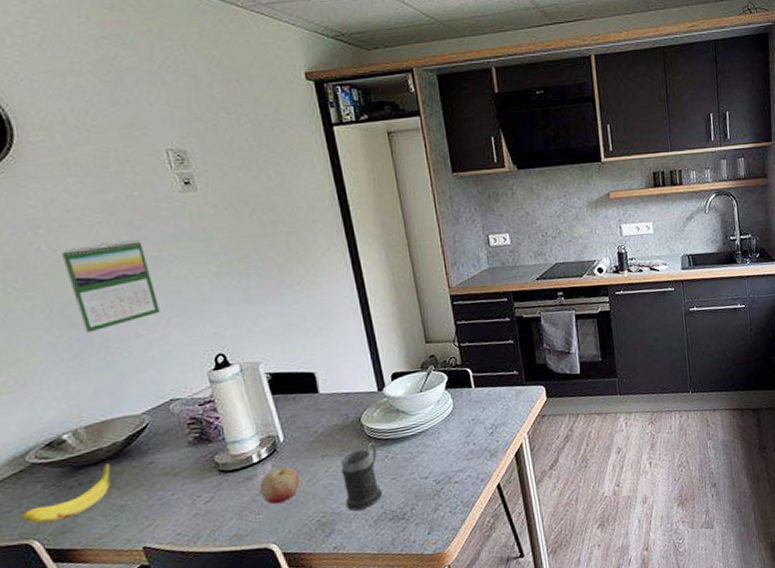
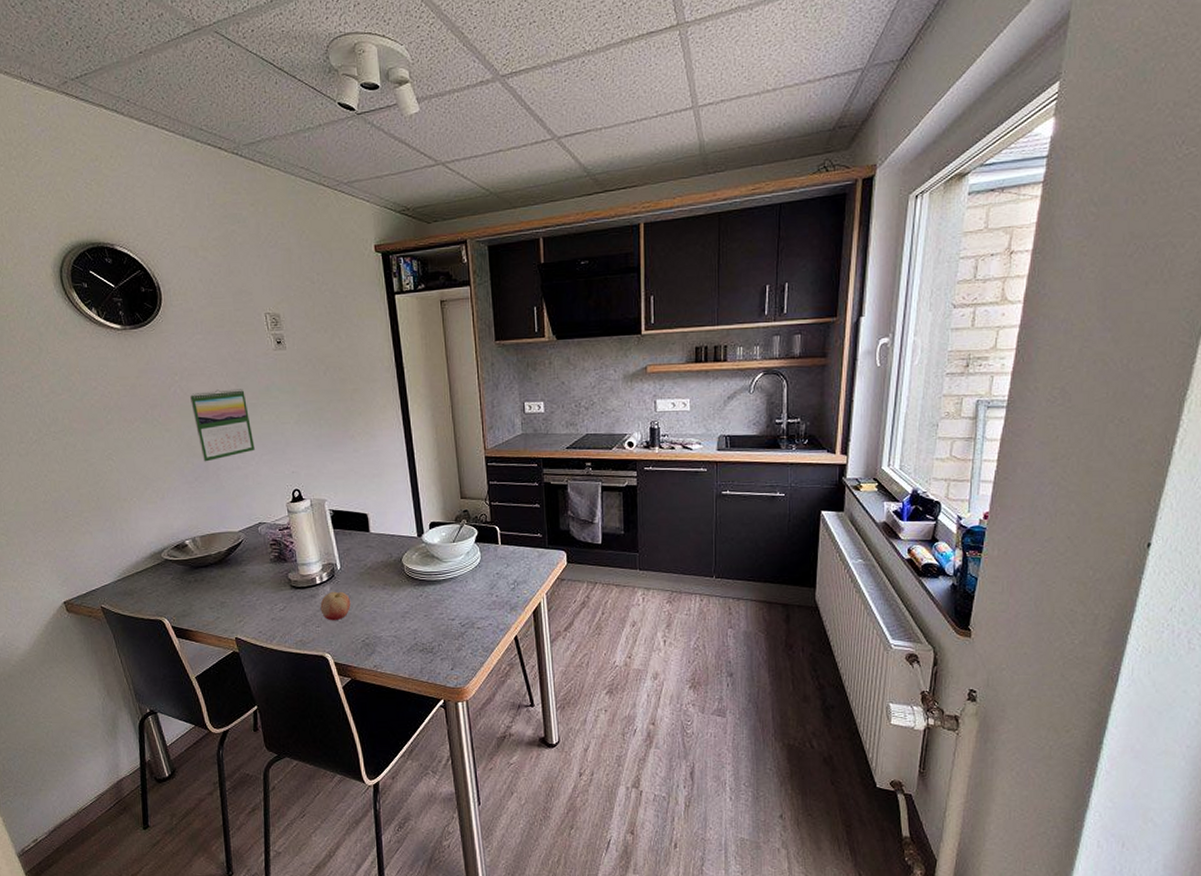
banana: present [21,463,111,524] -> none [157,567,216,607]
mug: present [340,442,382,511] -> none [383,581,415,638]

